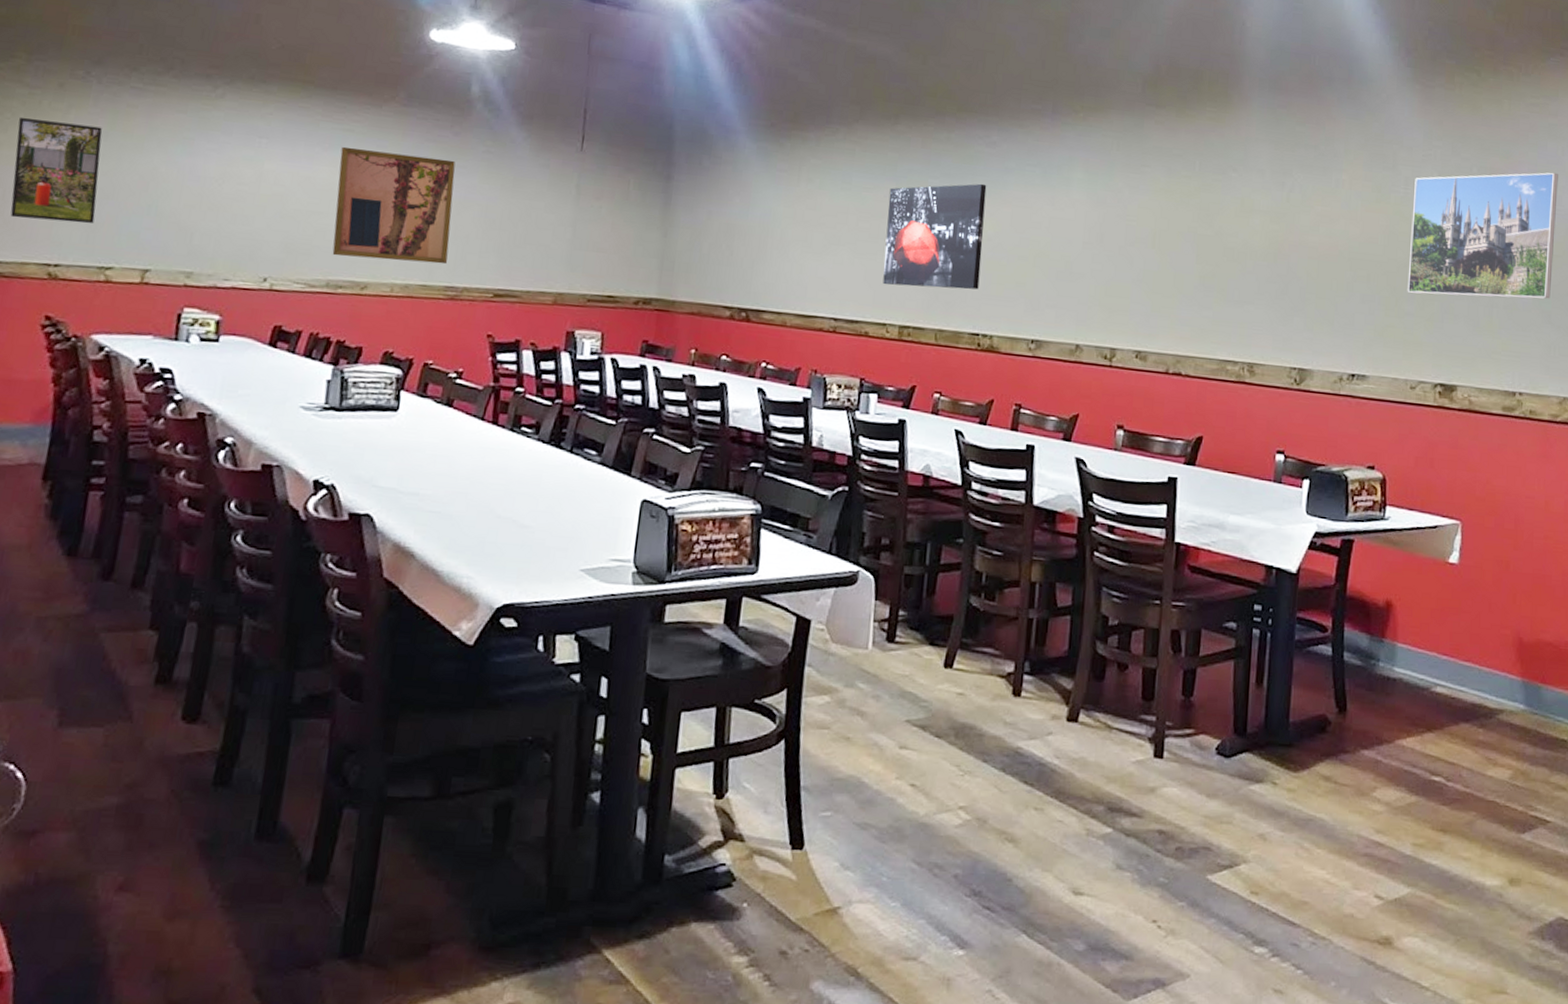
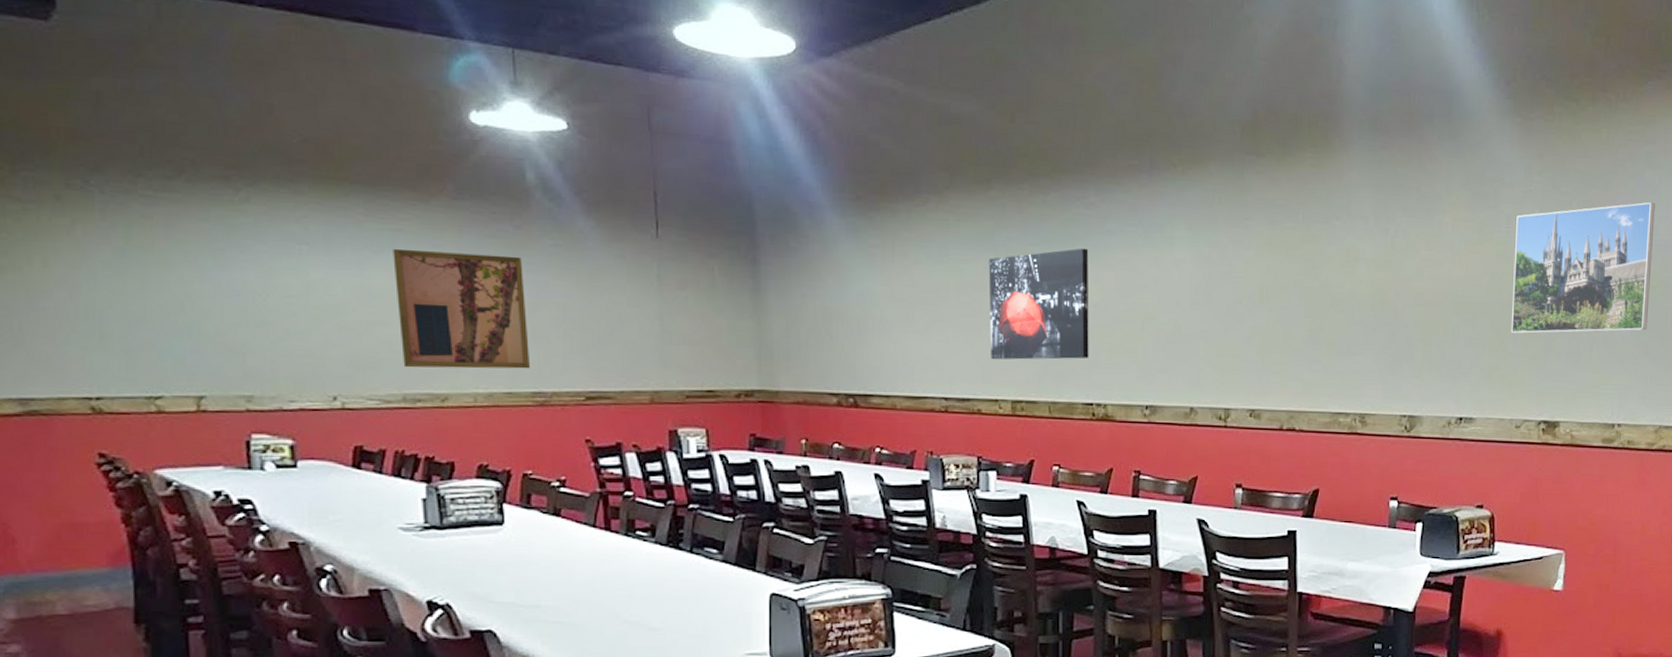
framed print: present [10,117,103,224] -> none [18,236,130,351]

